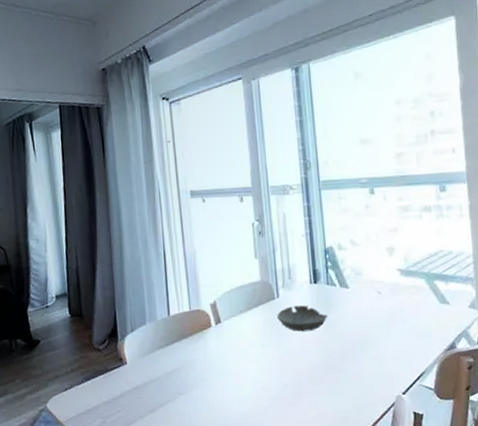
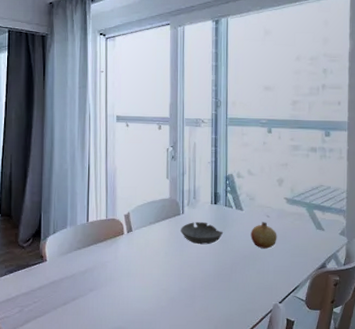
fruit: none [360,299,393,331] -> present [250,222,277,249]

